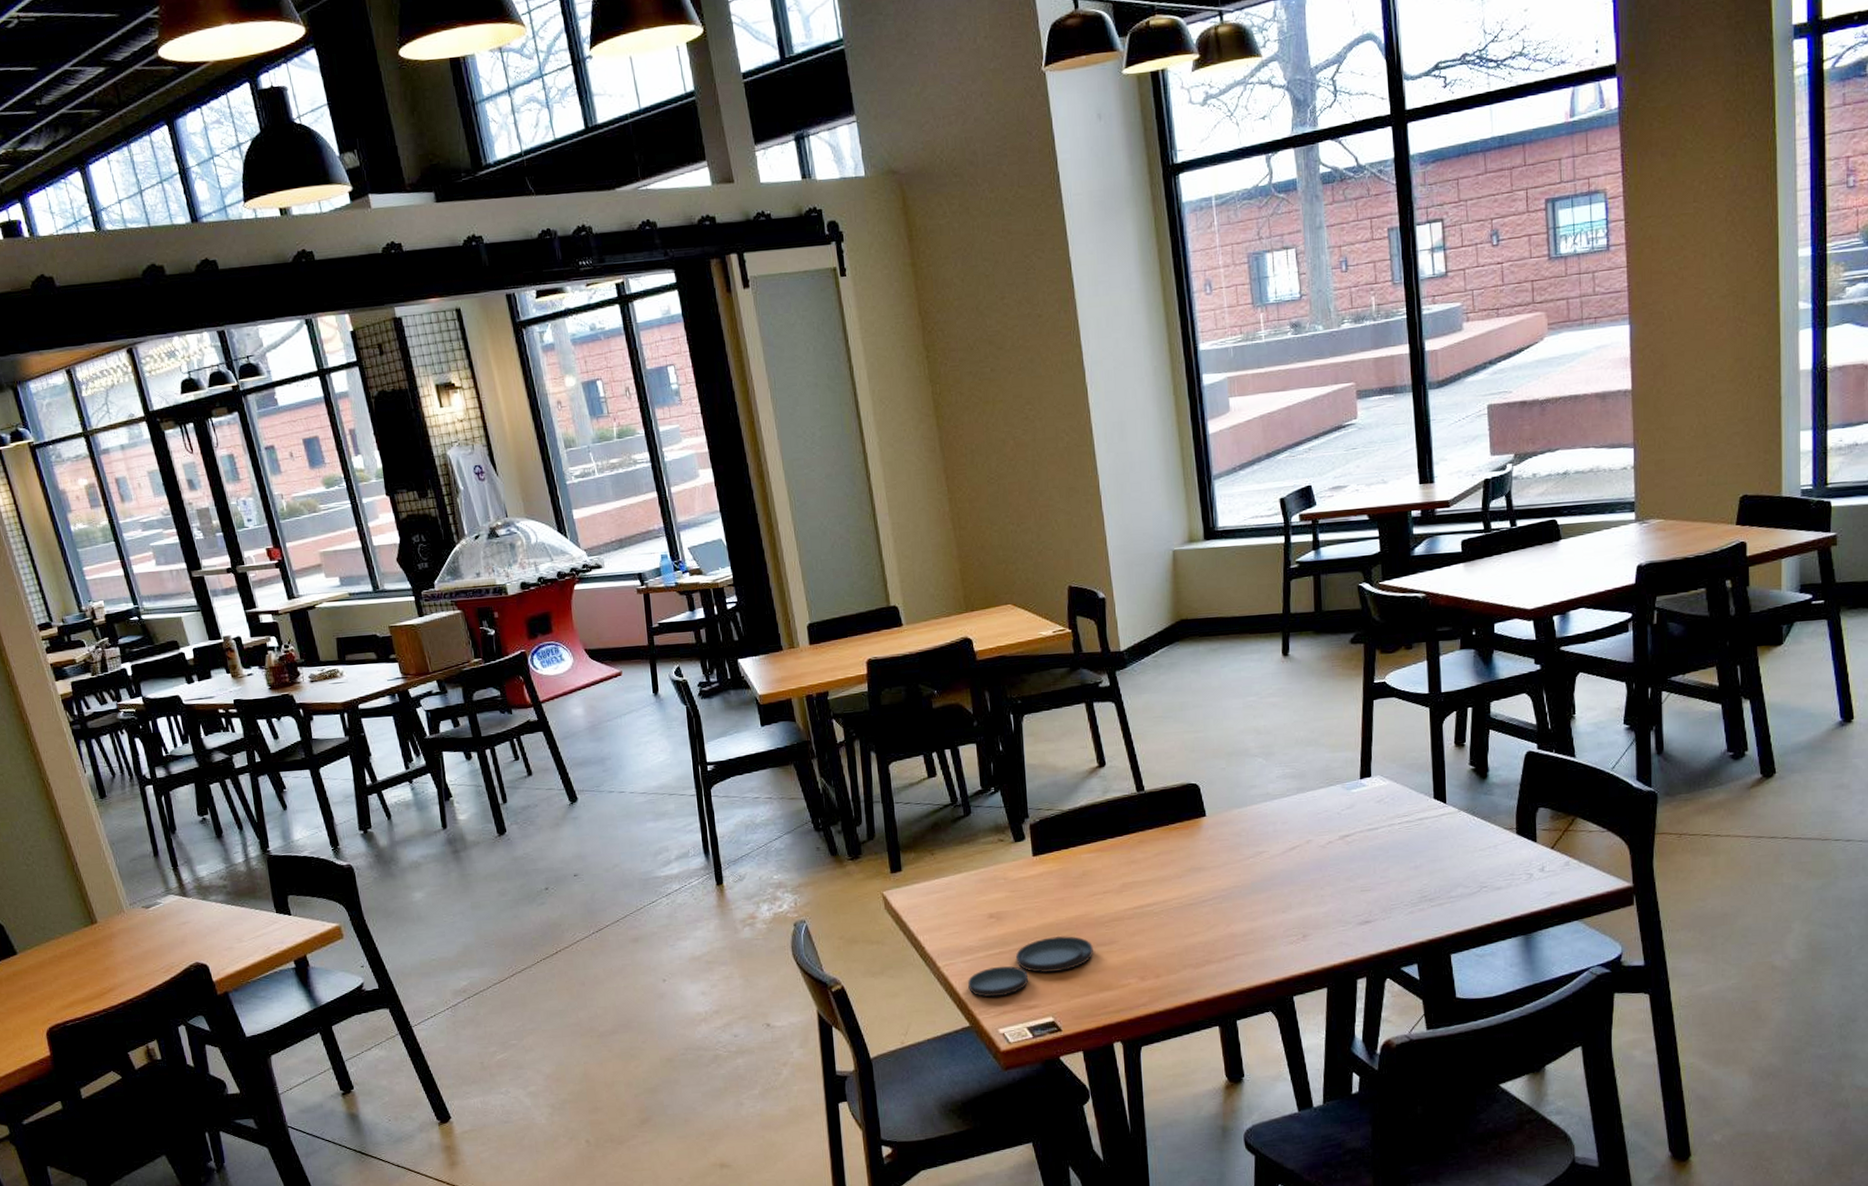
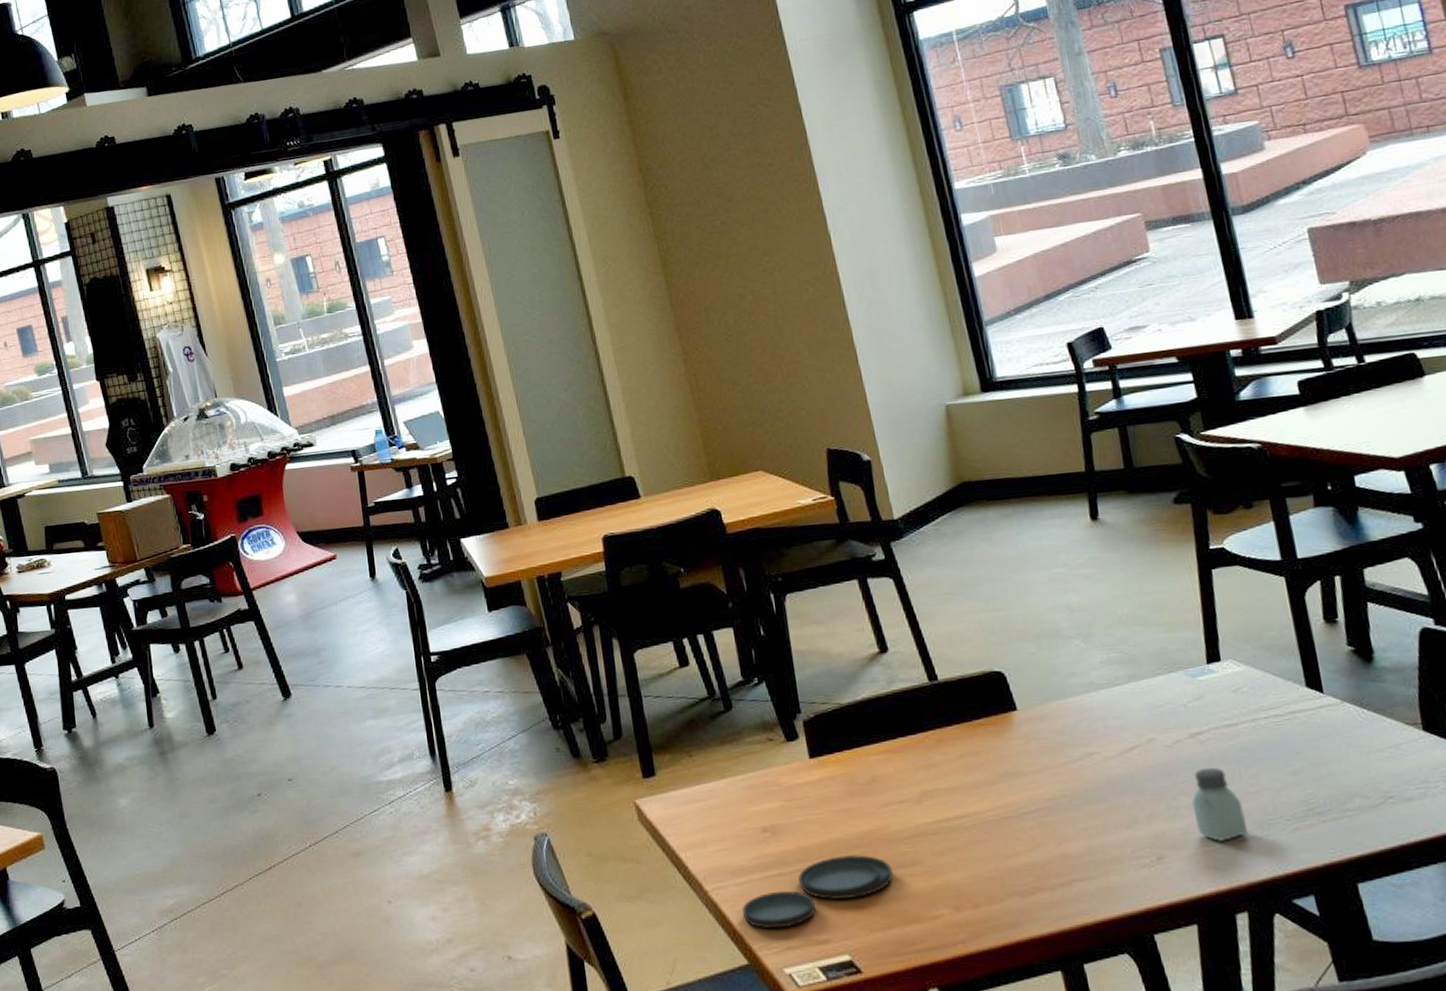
saltshaker: none [1334,863,1375,923] -> present [1191,767,1249,842]

